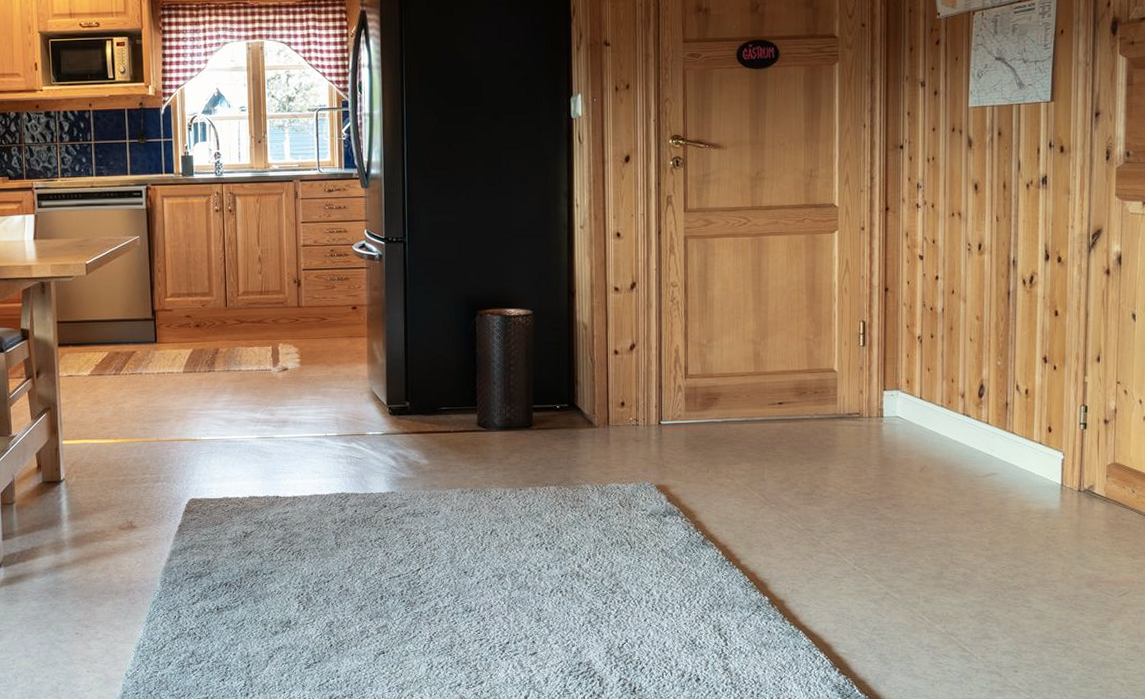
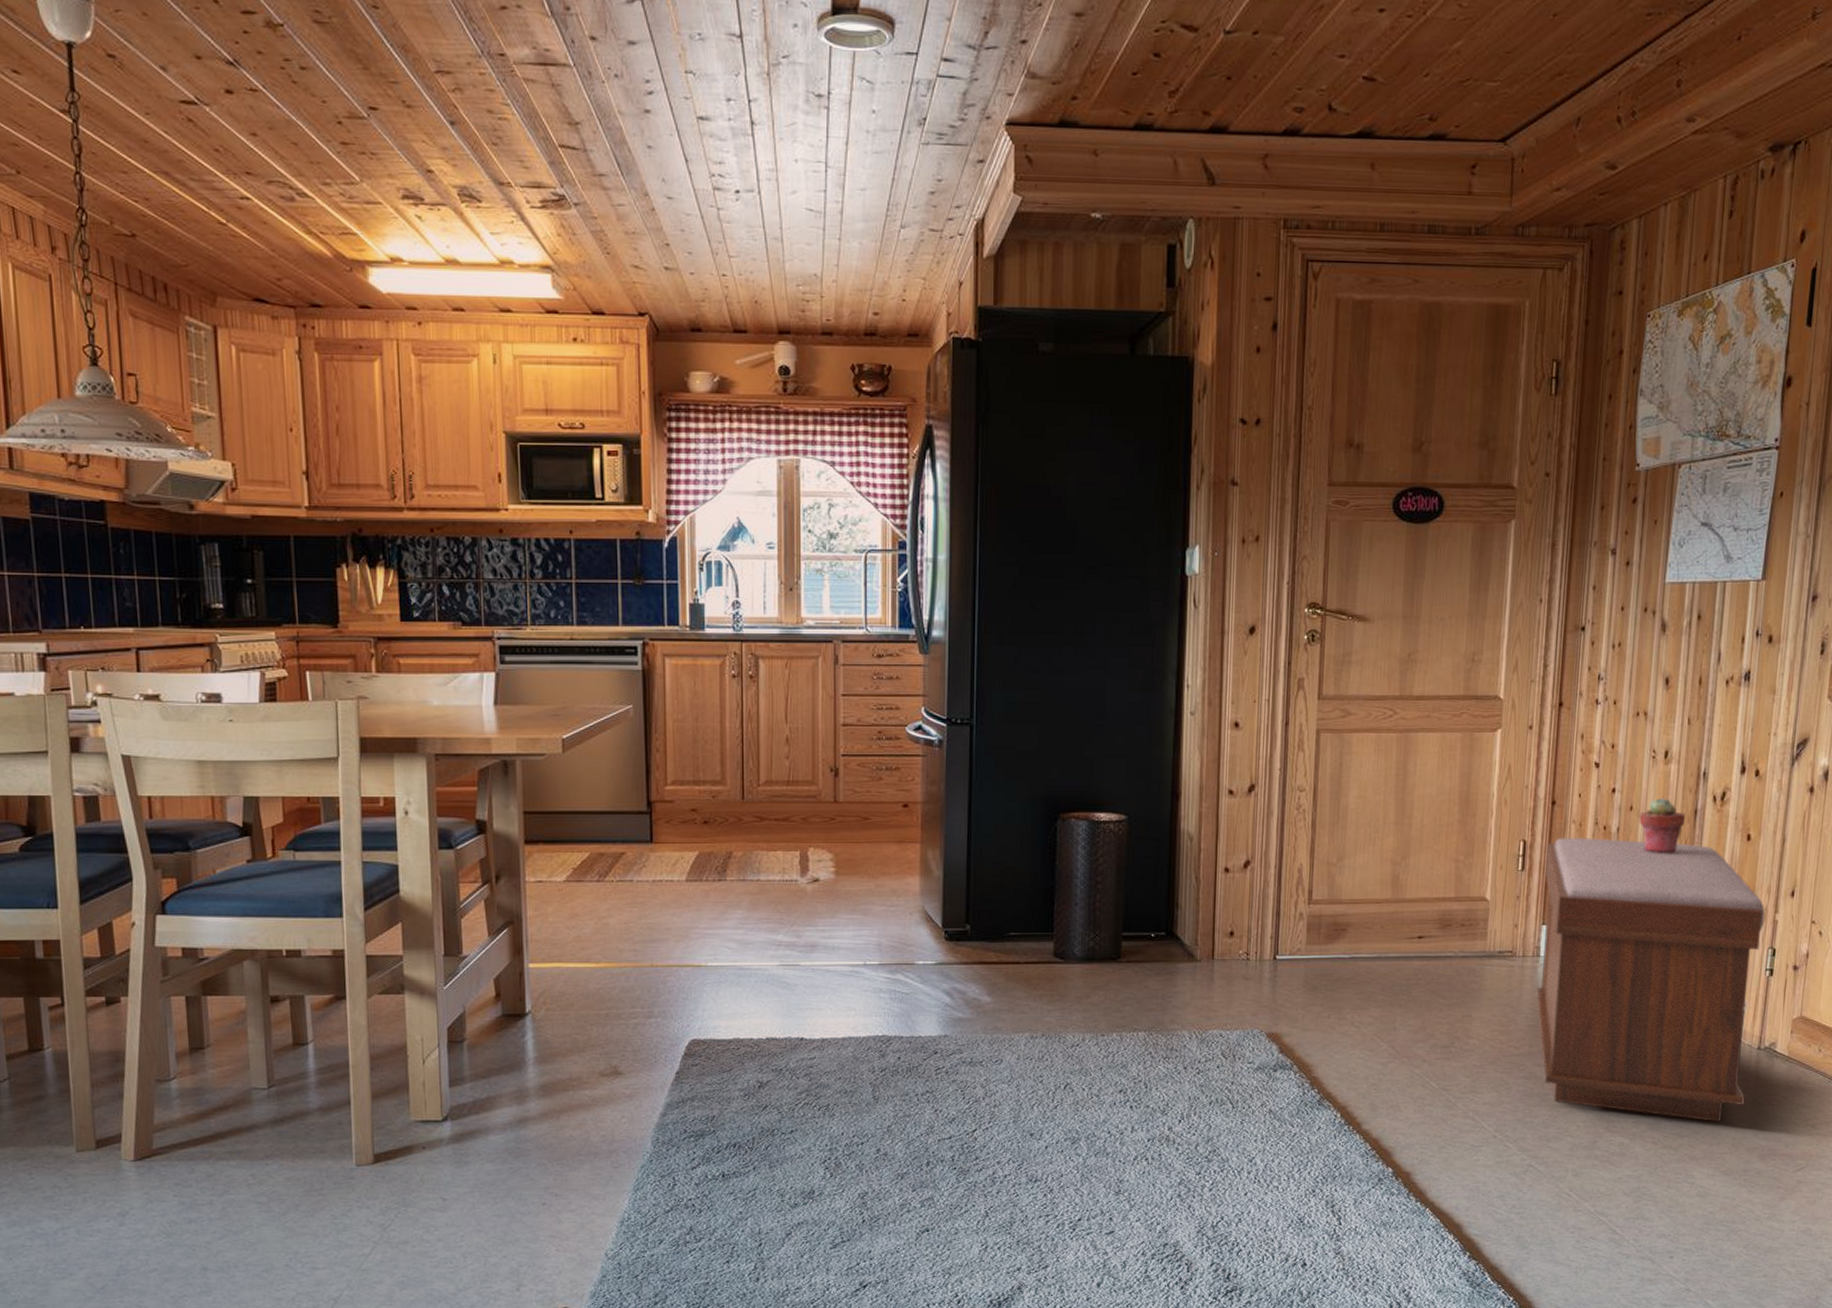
bench: none [882,317,1076,554] -> present [1536,837,1766,1122]
potted succulent: none [960,283,1001,329] -> present [1639,798,1686,853]

